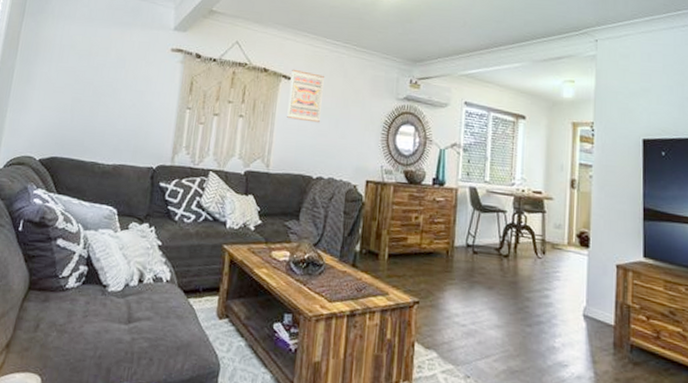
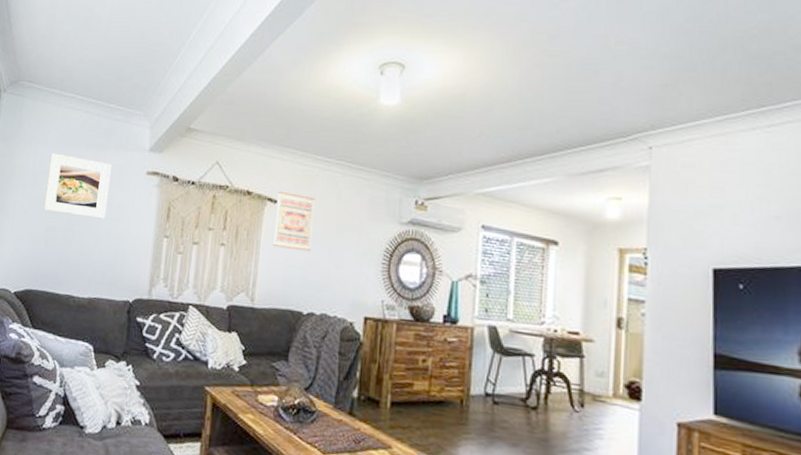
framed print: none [70,29,138,92] -> present [43,153,112,219]

